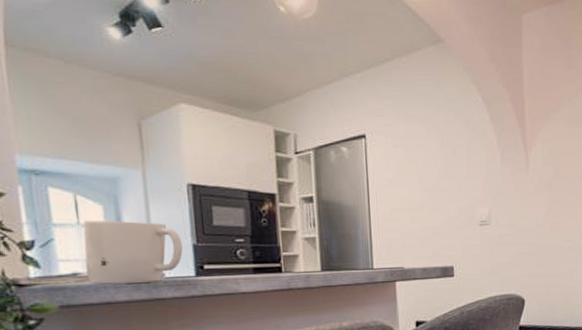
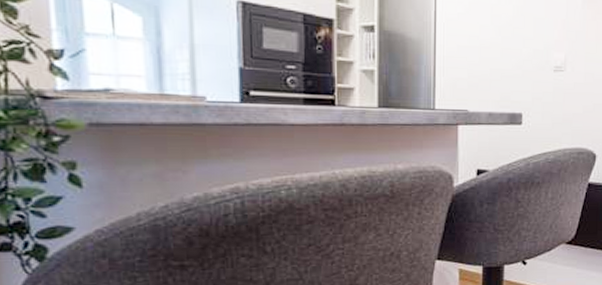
mug: present [83,219,183,285] -> none [118,31,228,106]

